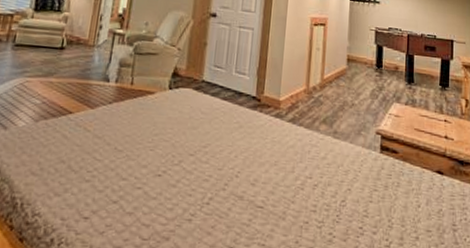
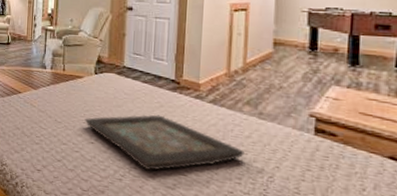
decorative tray: none [152,137,320,206] -> present [84,114,245,171]

